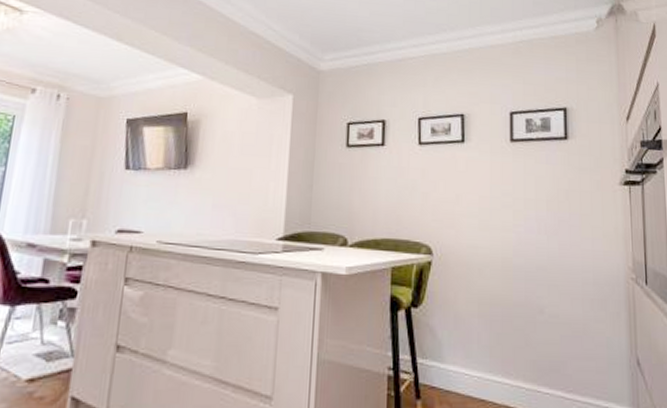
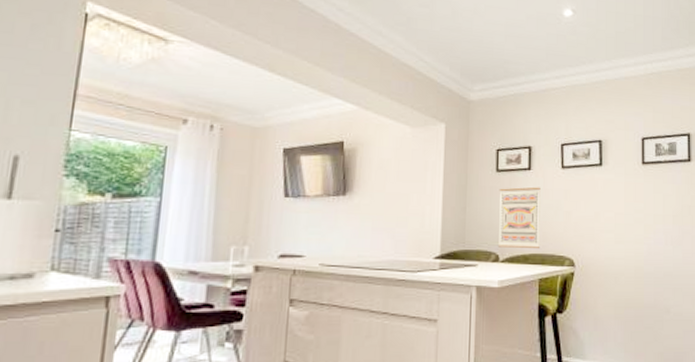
wall art: none [347,164,395,233] -> present [499,186,541,248]

